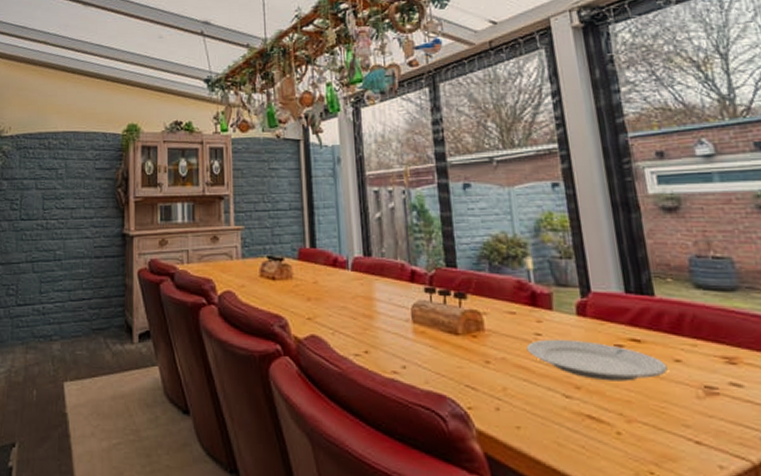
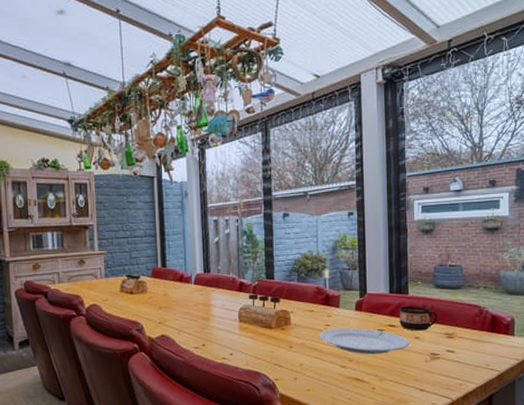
cup: none [644,312,707,350] -> present [400,305,438,331]

